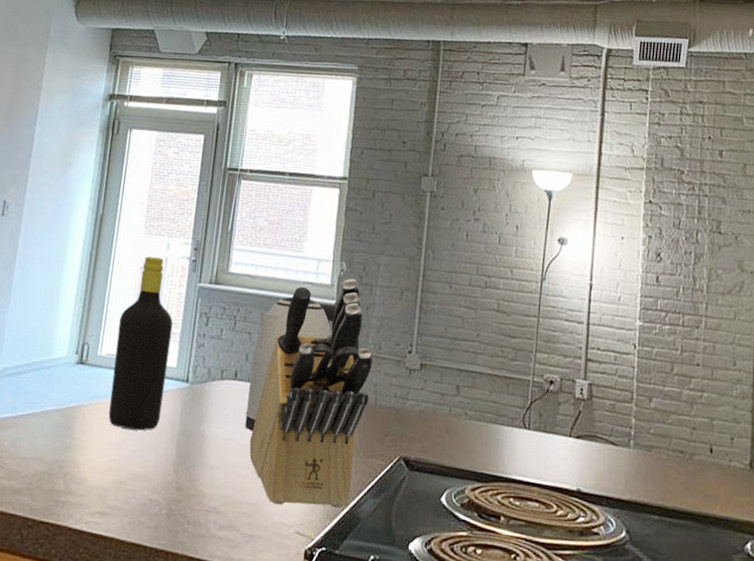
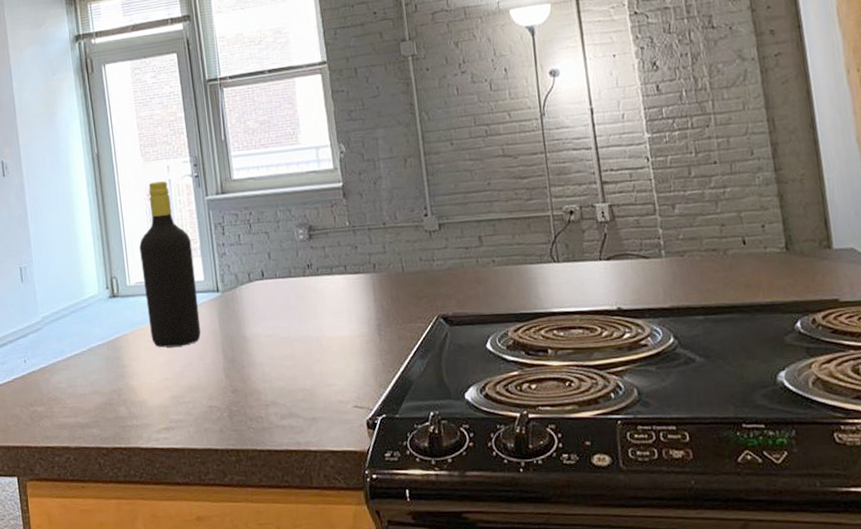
kettle: present [245,297,360,432] -> none [271,187,376,324]
knife block: present [249,278,373,509] -> none [290,157,399,386]

